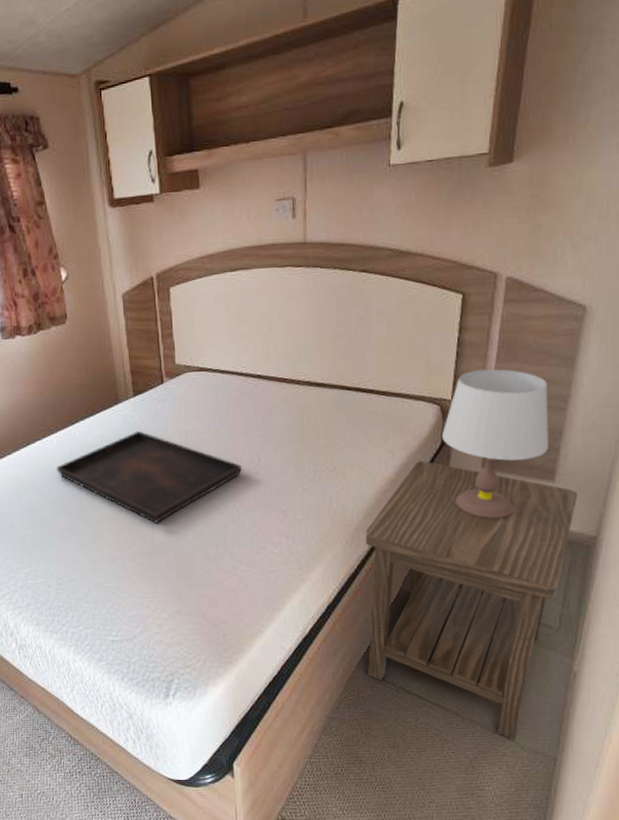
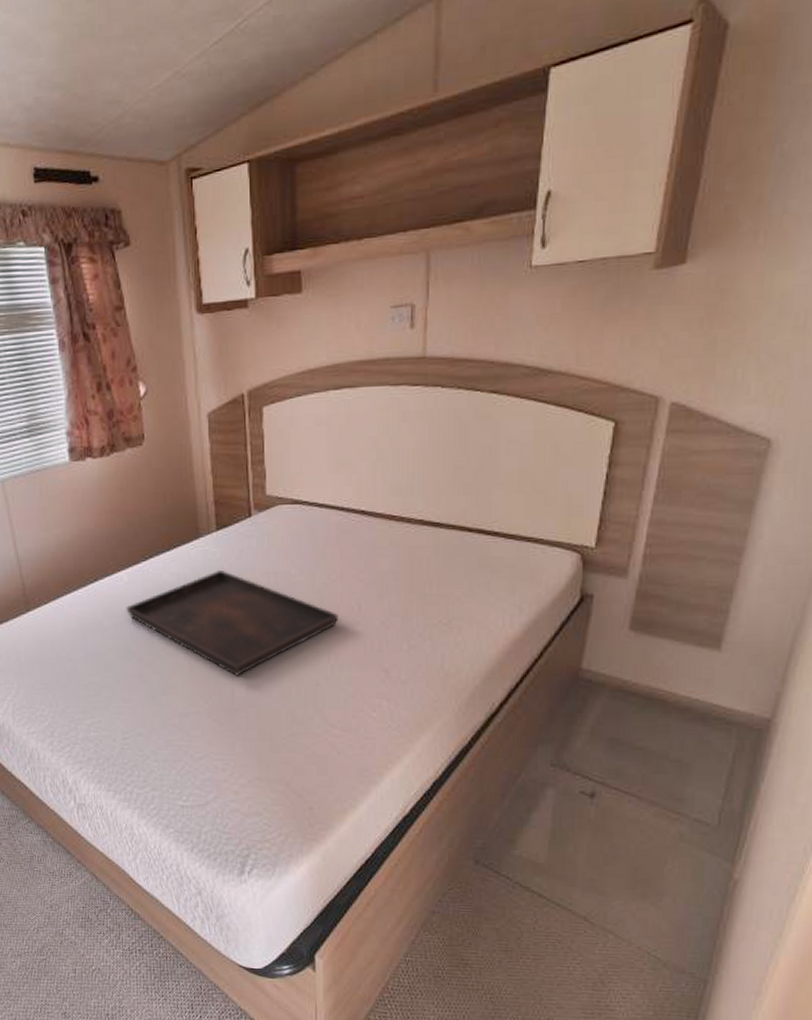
side table: present [365,461,578,740] -> none [479,618,750,955]
table lamp: present [442,369,548,519] -> none [582,513,717,692]

